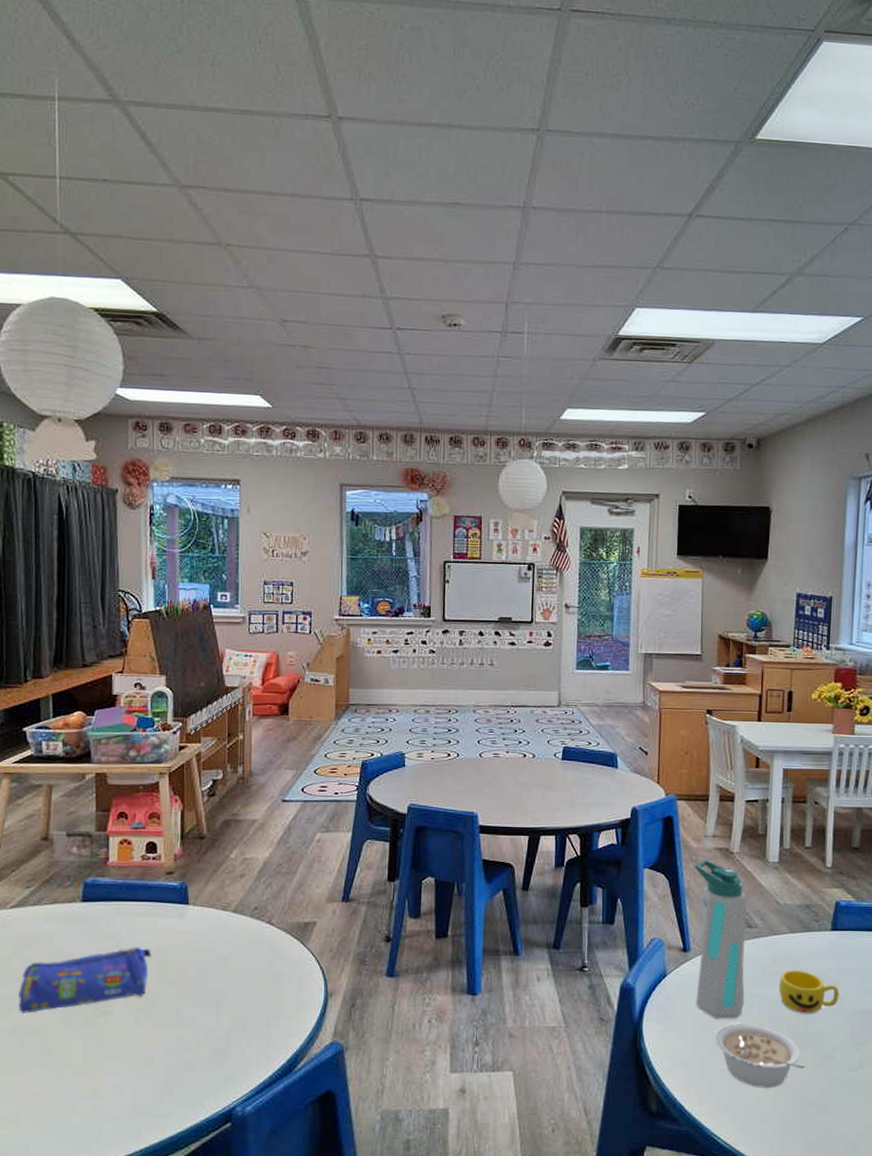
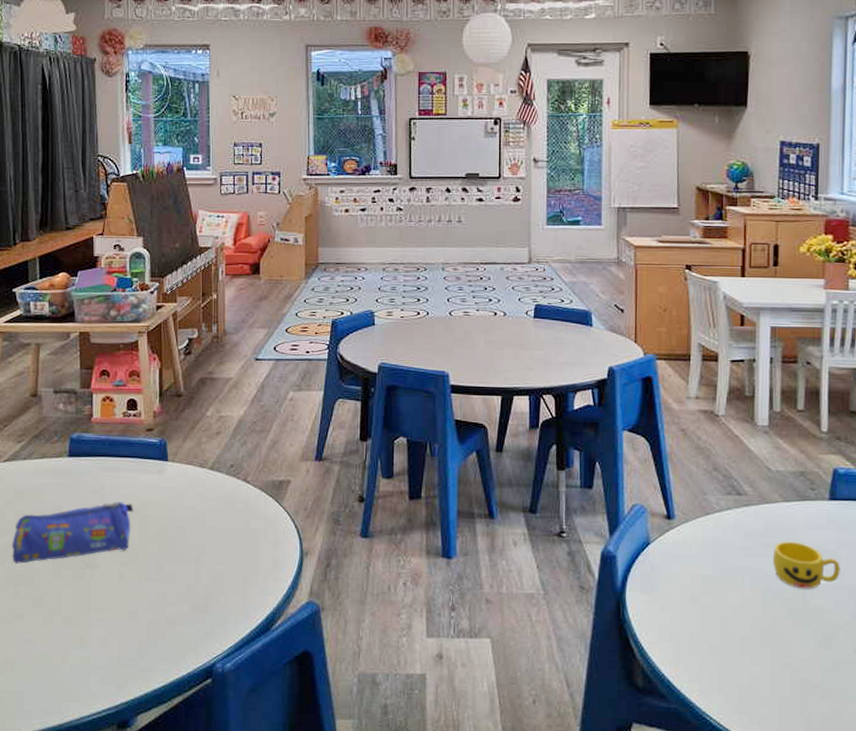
water bottle: present [695,859,747,1019] -> none [677,422,735,592]
legume: present [715,1024,806,1088] -> none [704,597,806,667]

